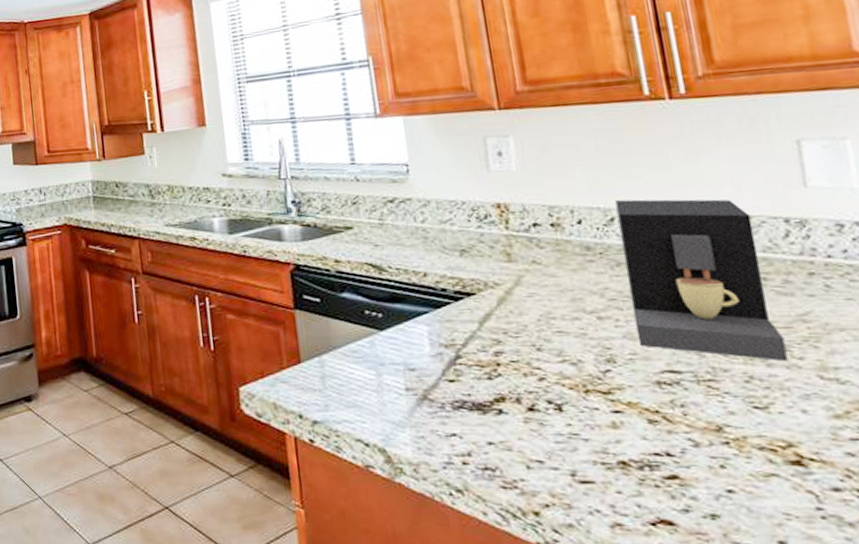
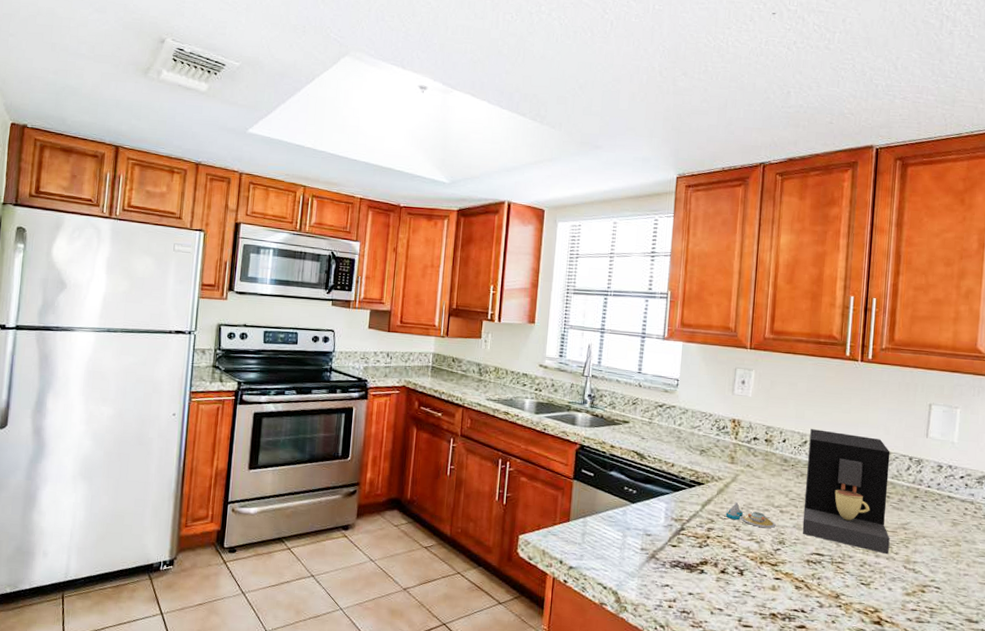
salt and pepper shaker set: none [516,313,596,344] -> present [725,502,776,529]

